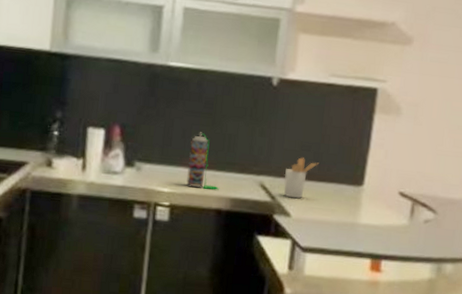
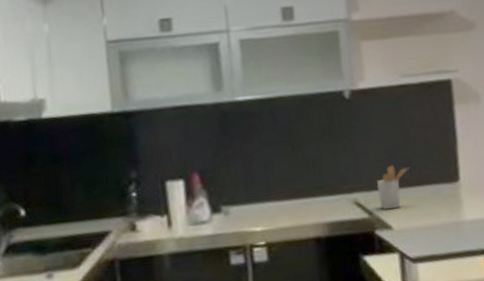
spray can: present [186,132,220,190] -> none [274,161,314,220]

